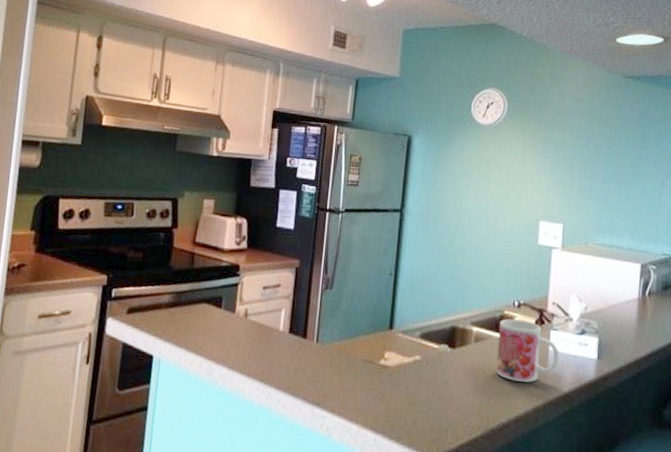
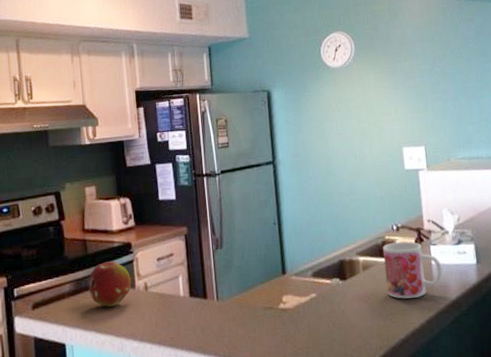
fruit: none [187,279,235,327] -> present [88,261,133,307]

